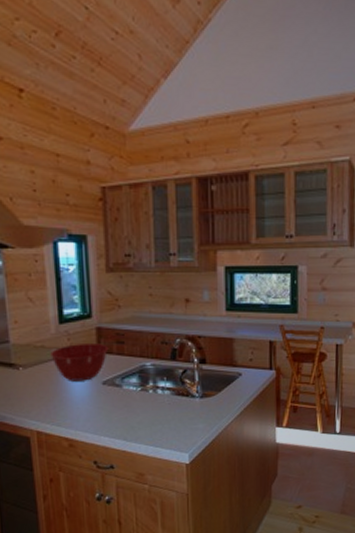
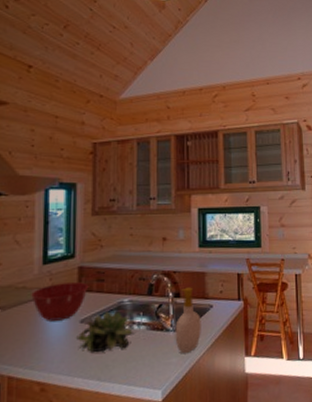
succulent plant: none [98,374,160,415] -> present [75,311,136,353]
soap bottle: none [201,353,229,421] -> present [175,287,201,354]

